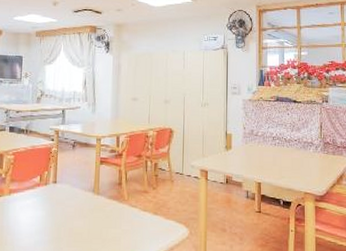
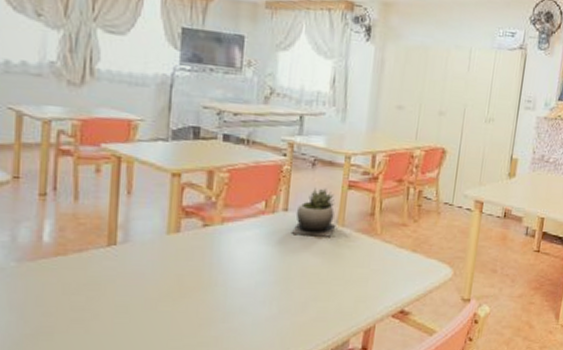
succulent plant: none [59,164,93,203] -> present [291,187,336,237]

